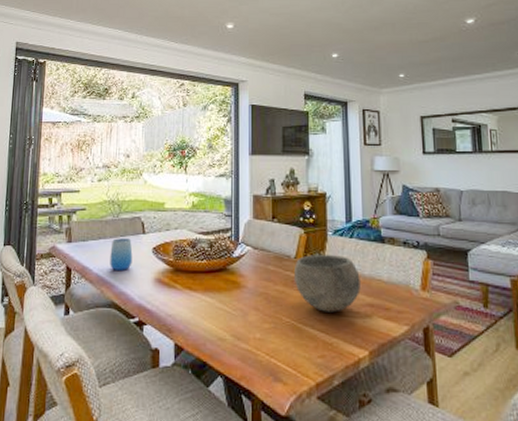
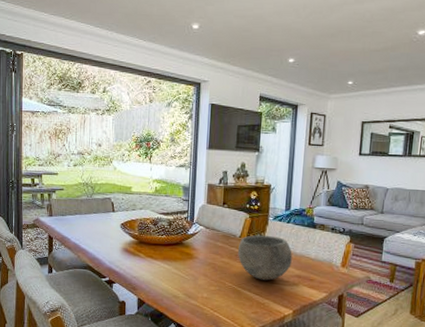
cup: present [110,238,133,270] -> none [85,214,104,241]

